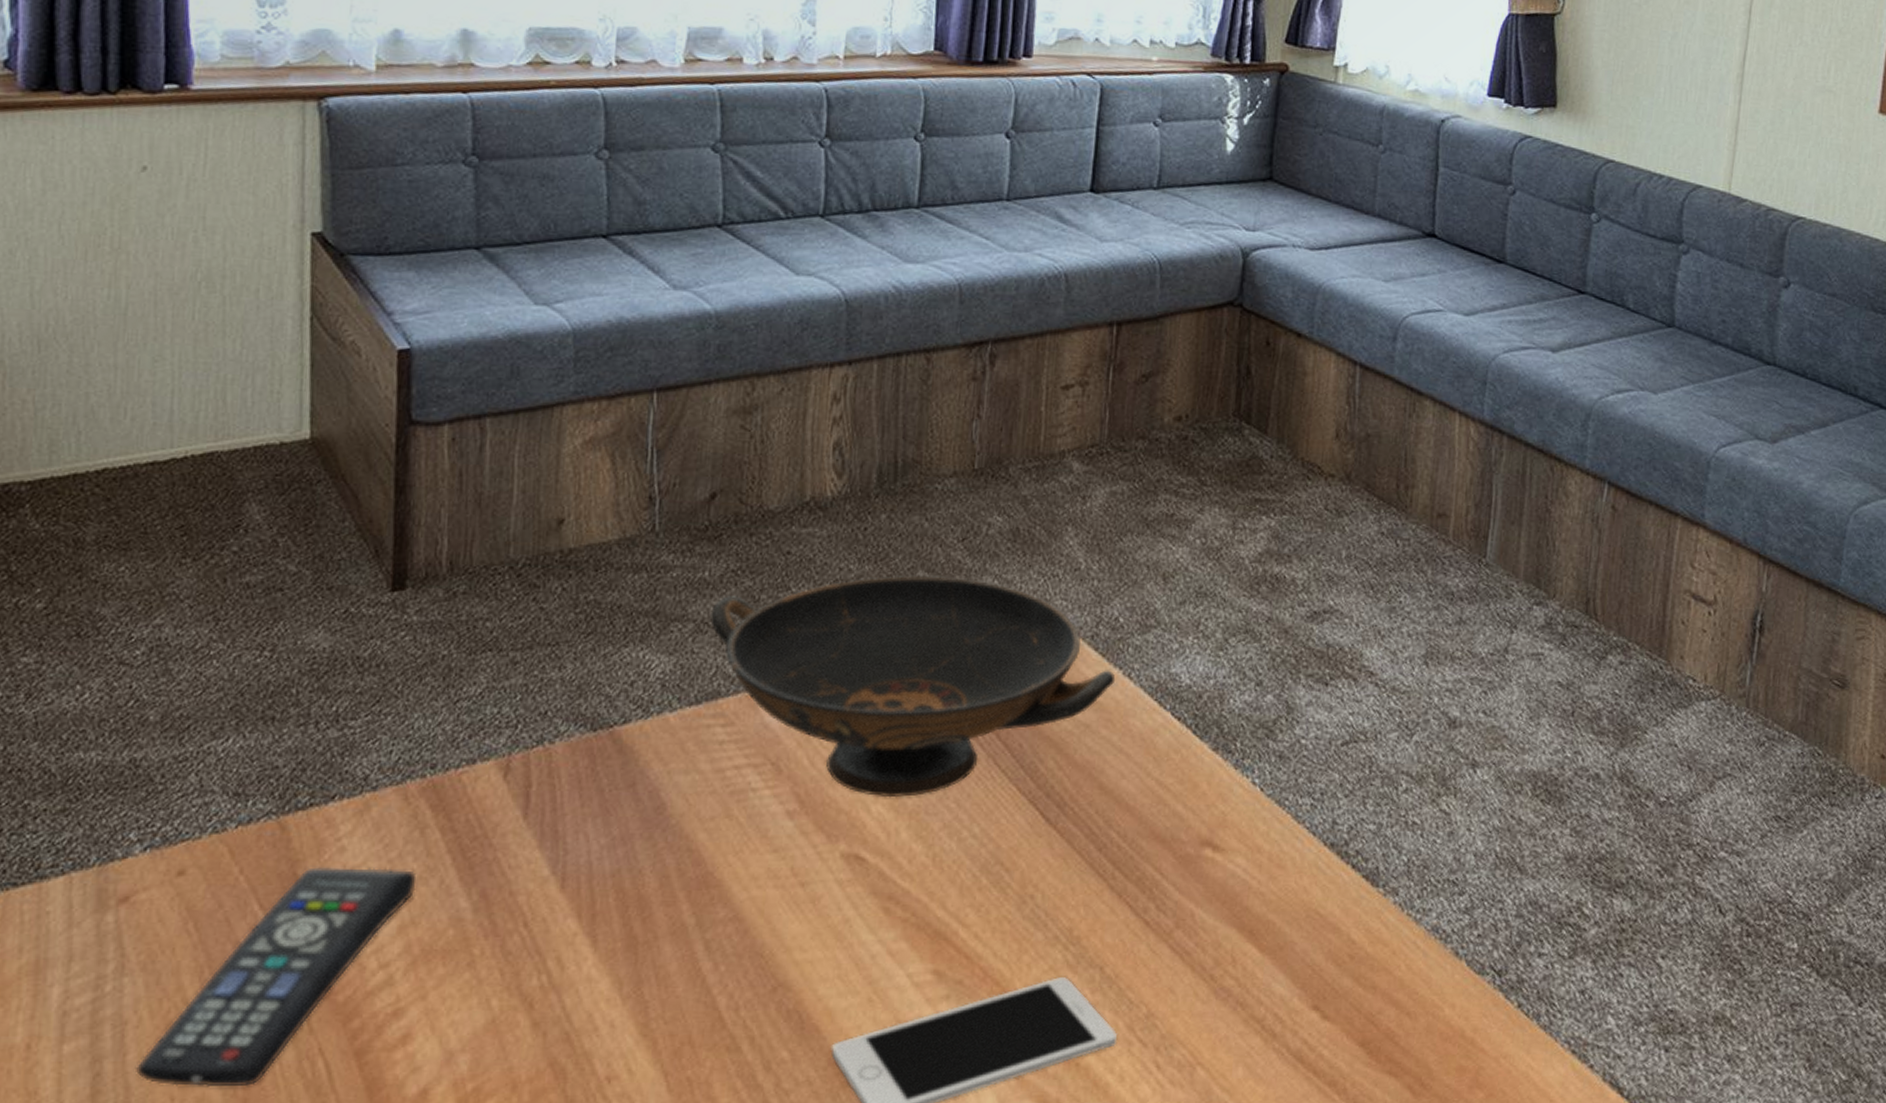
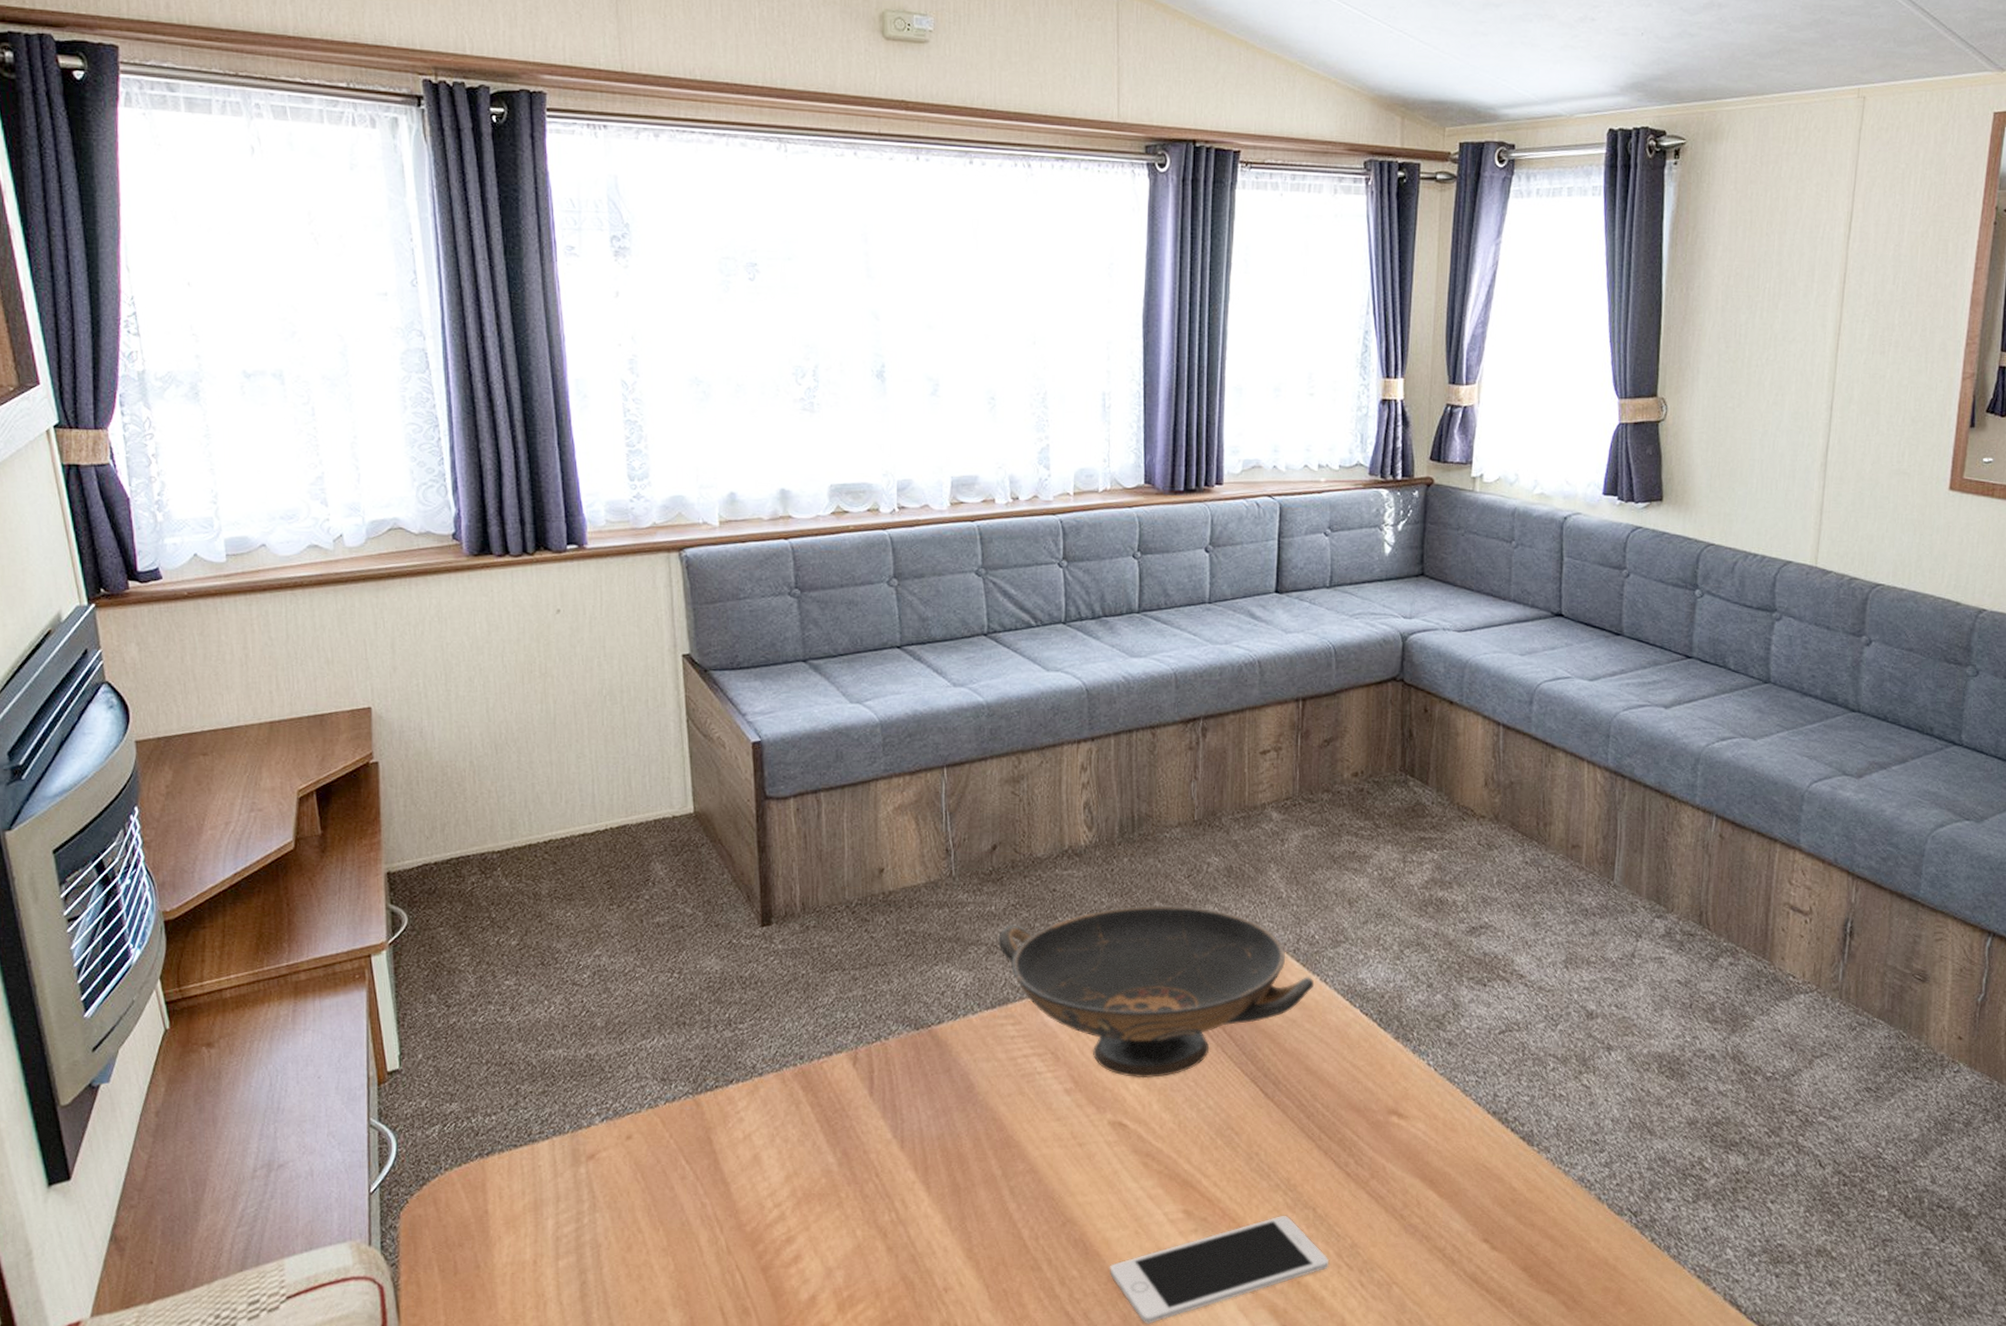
remote control: present [134,867,417,1088] -> none [609,1133,796,1293]

